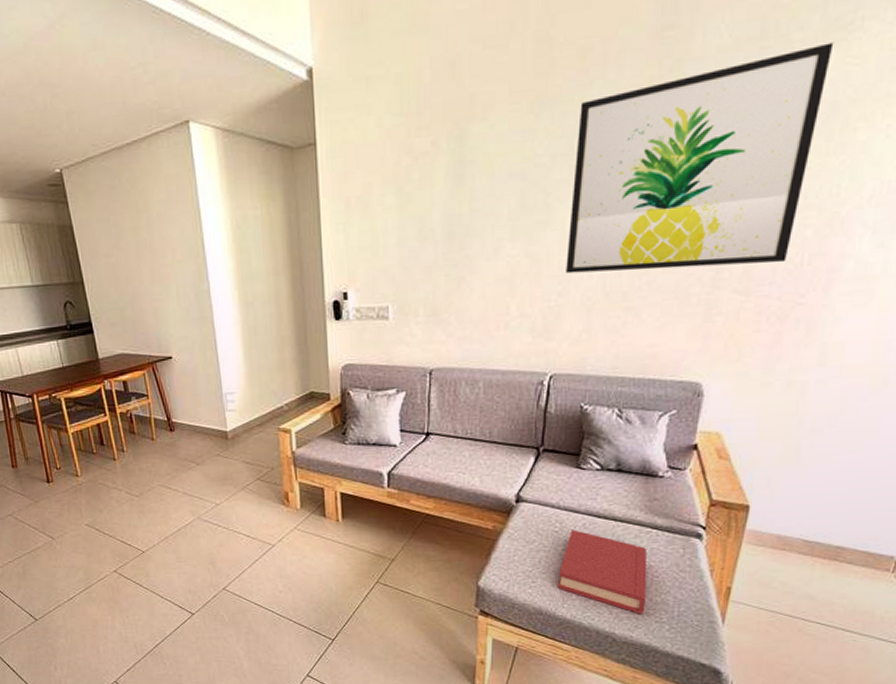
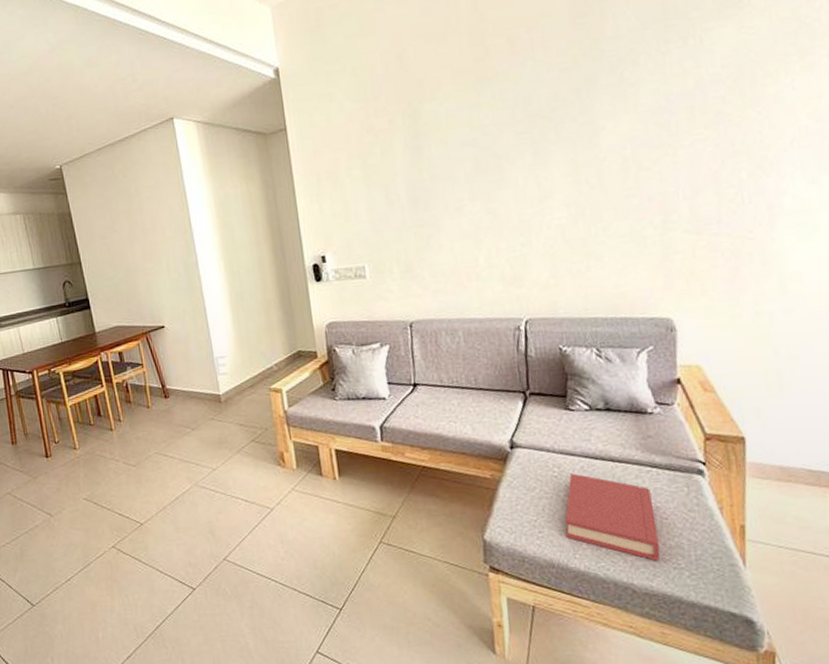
wall art: present [566,42,834,274] -> none [516,17,729,226]

